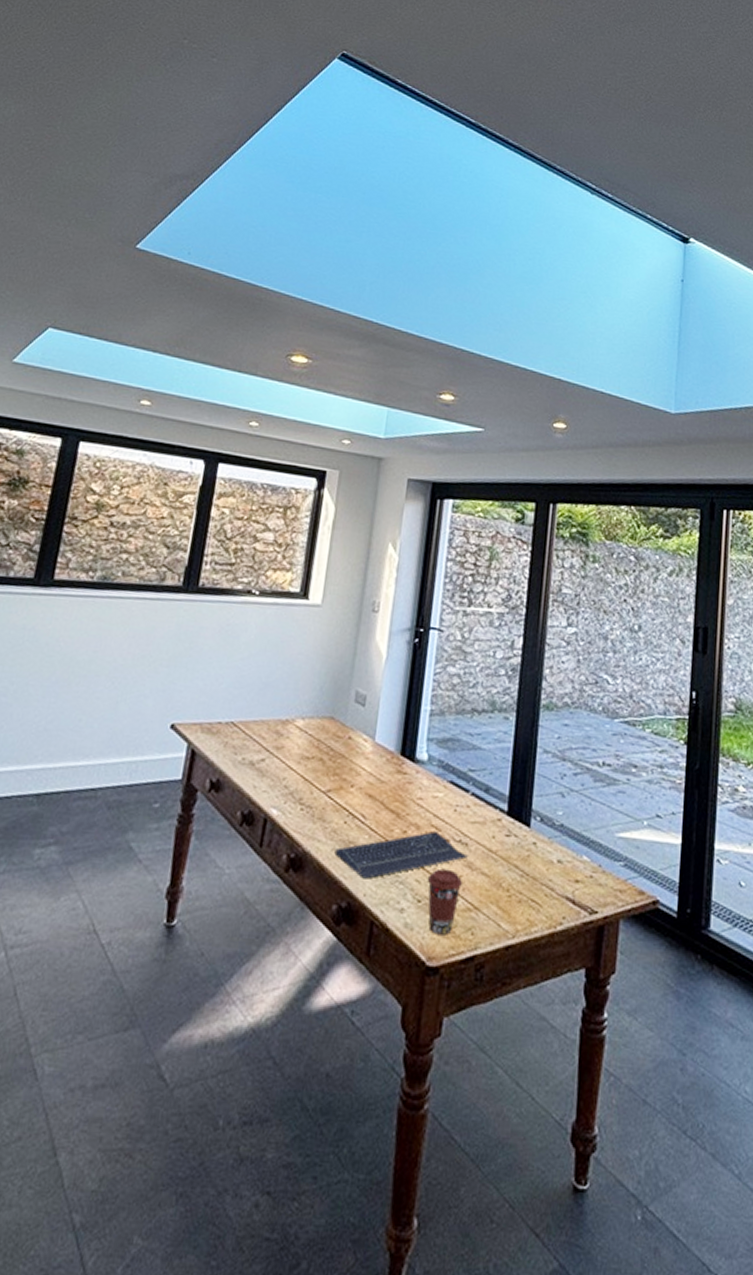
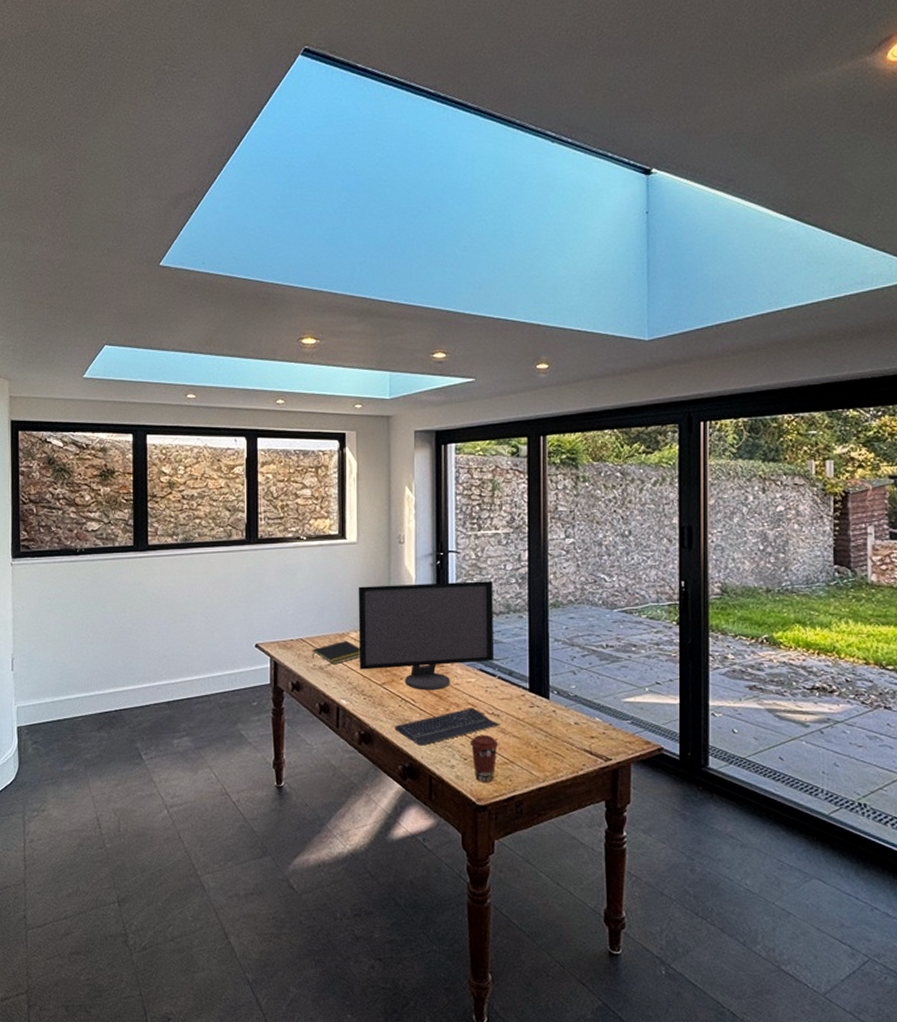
notepad: none [243,729,307,761] -> present [312,640,361,665]
computer monitor: none [301,660,478,805] -> present [358,581,495,691]

